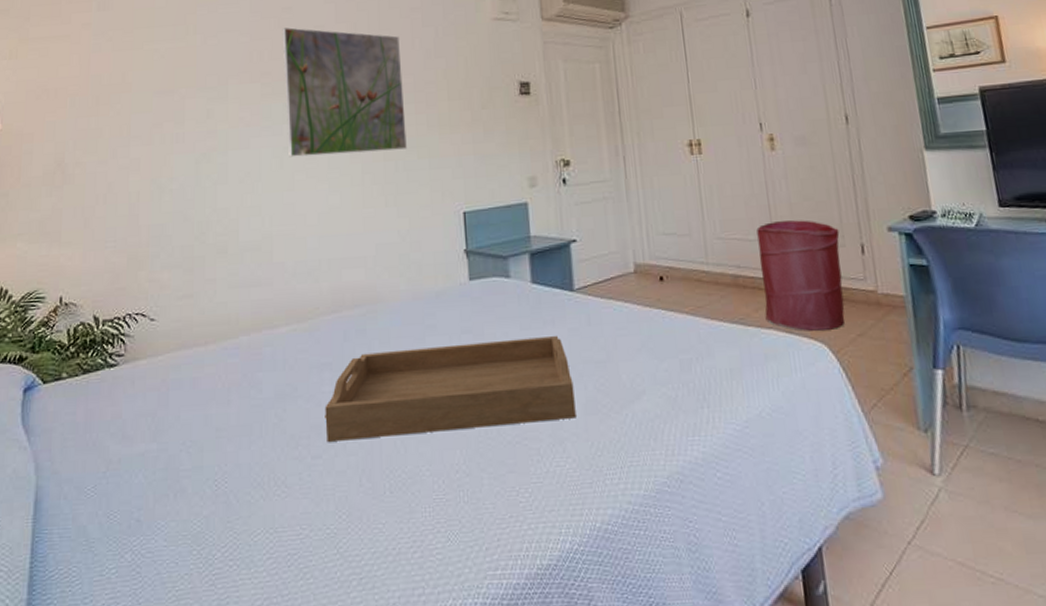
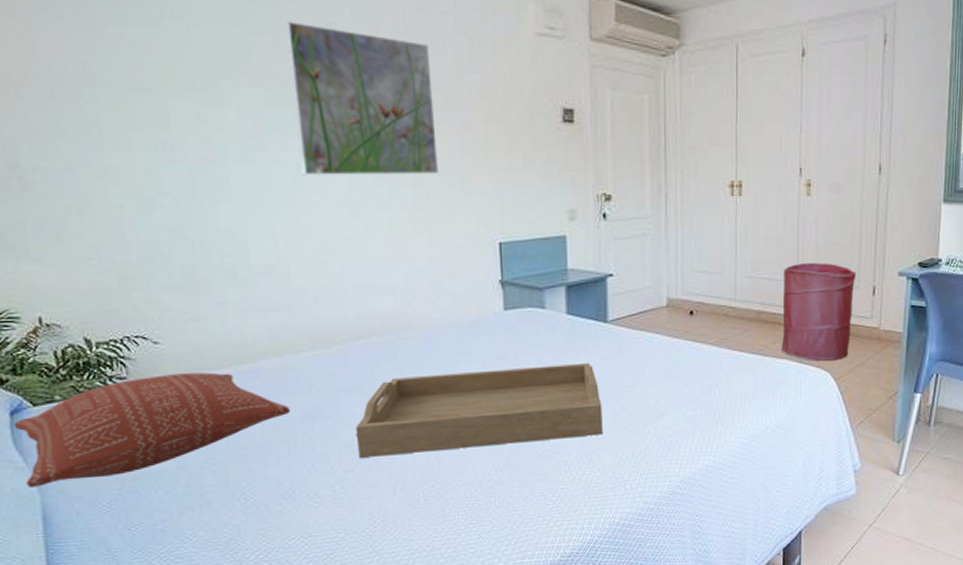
pillow: none [25,349,265,469] -> present [14,372,291,489]

